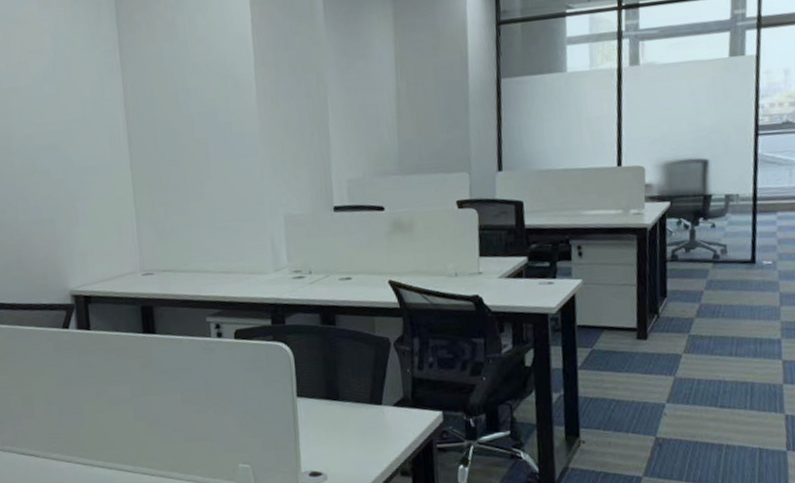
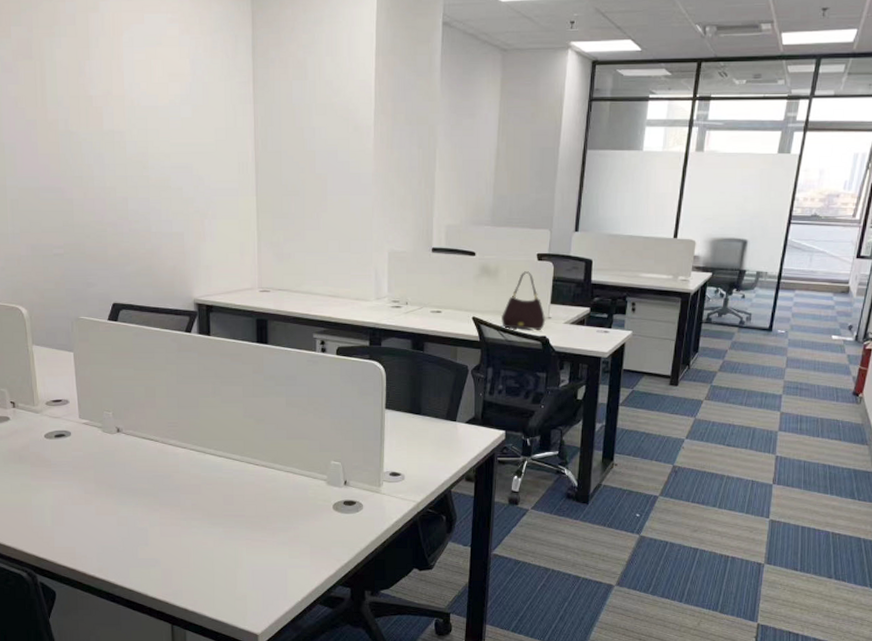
handbag: none [423,222,476,290] -> present [502,271,546,330]

